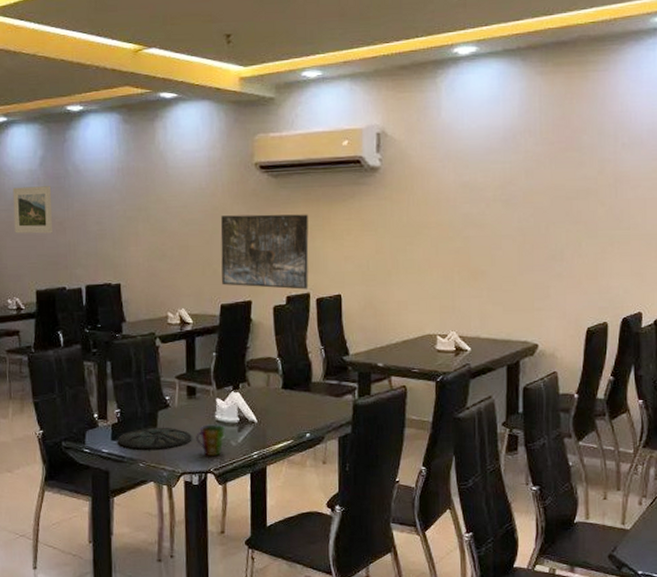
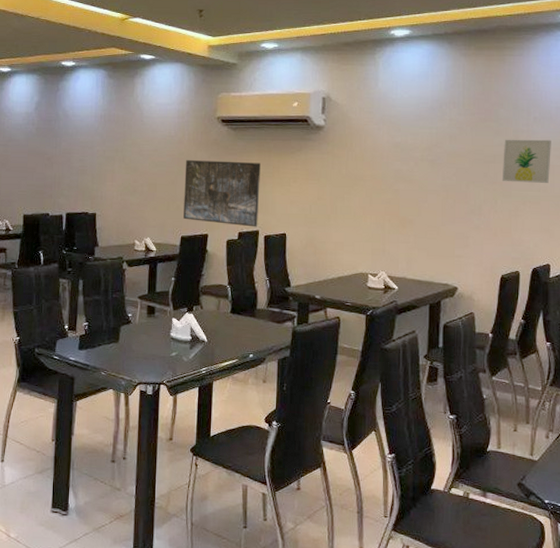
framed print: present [12,186,53,234] -> none [9,126,44,167]
plate: present [118,427,192,451] -> none [84,340,149,362]
cup: present [196,424,225,456] -> none [152,341,178,369]
wall art: none [587,168,642,221] -> present [503,139,551,183]

